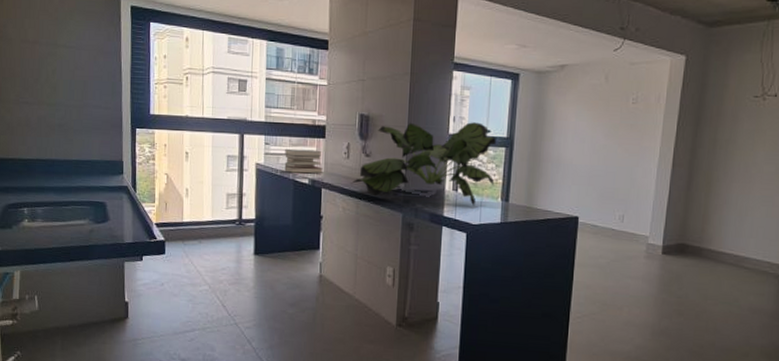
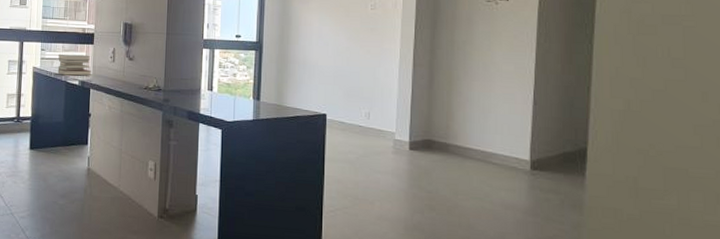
plant: present [352,122,496,206] -> none [117,28,246,104]

